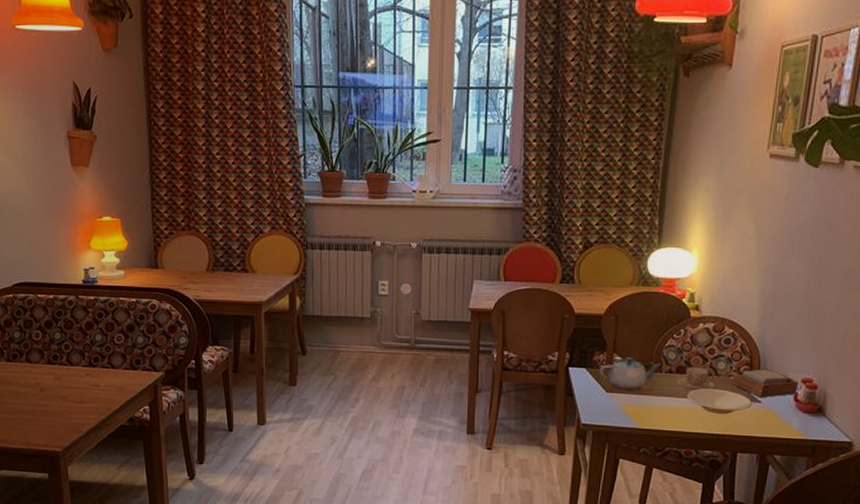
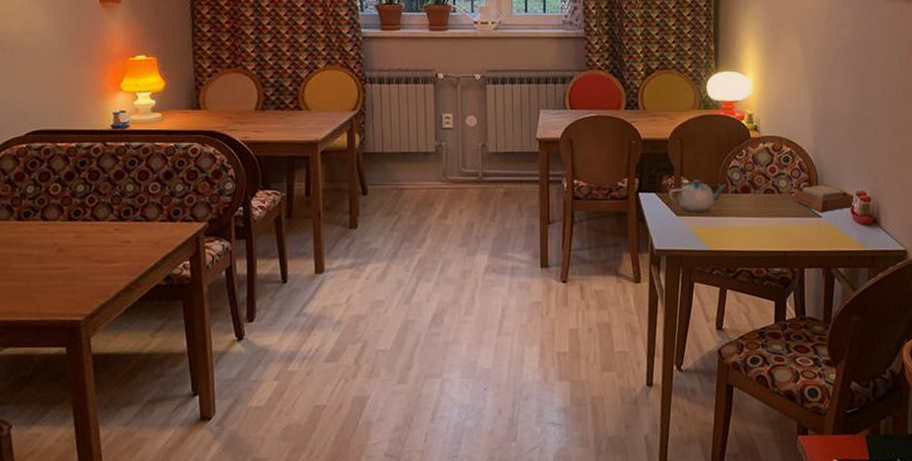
teacup: present [676,367,715,391] -> none [742,186,778,210]
saucer: present [686,389,752,415] -> none [752,206,814,231]

